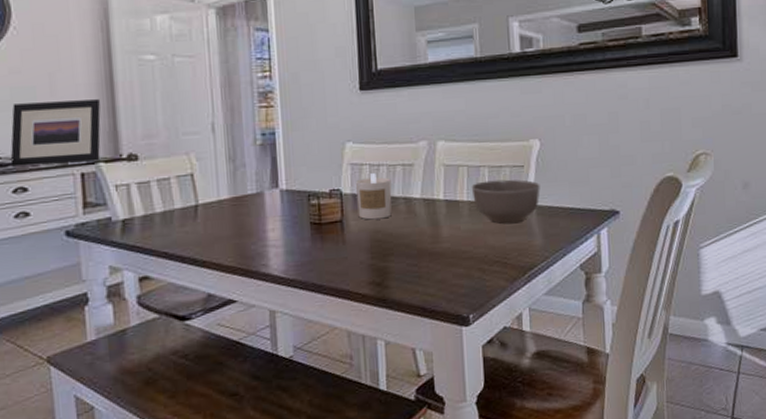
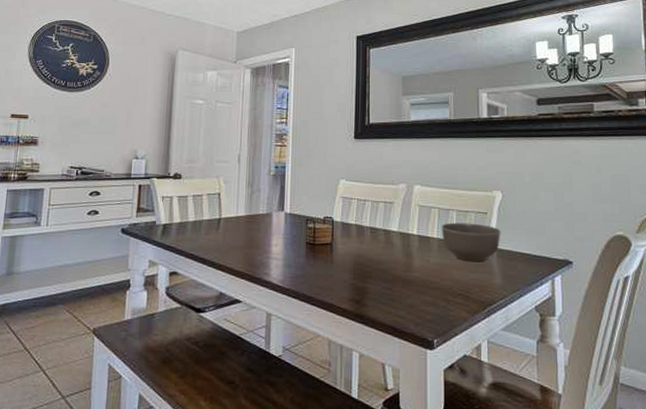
picture frame: present [10,99,101,167] -> none [91,129,160,177]
candle: present [356,173,393,220] -> none [345,207,374,246]

